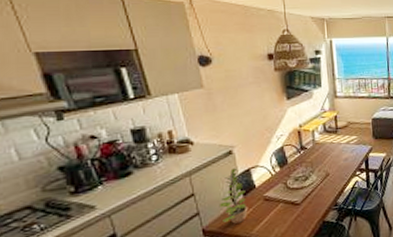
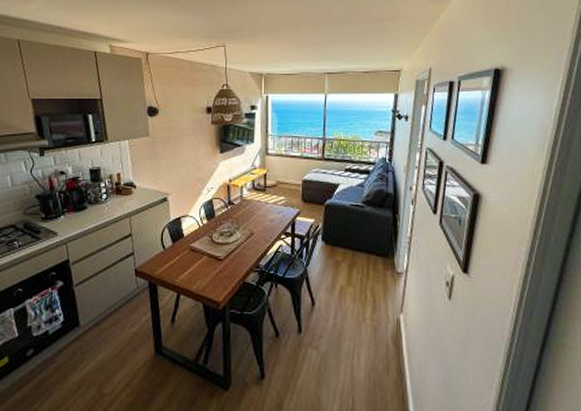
plant: present [218,168,248,224] -> none [150,215,175,269]

